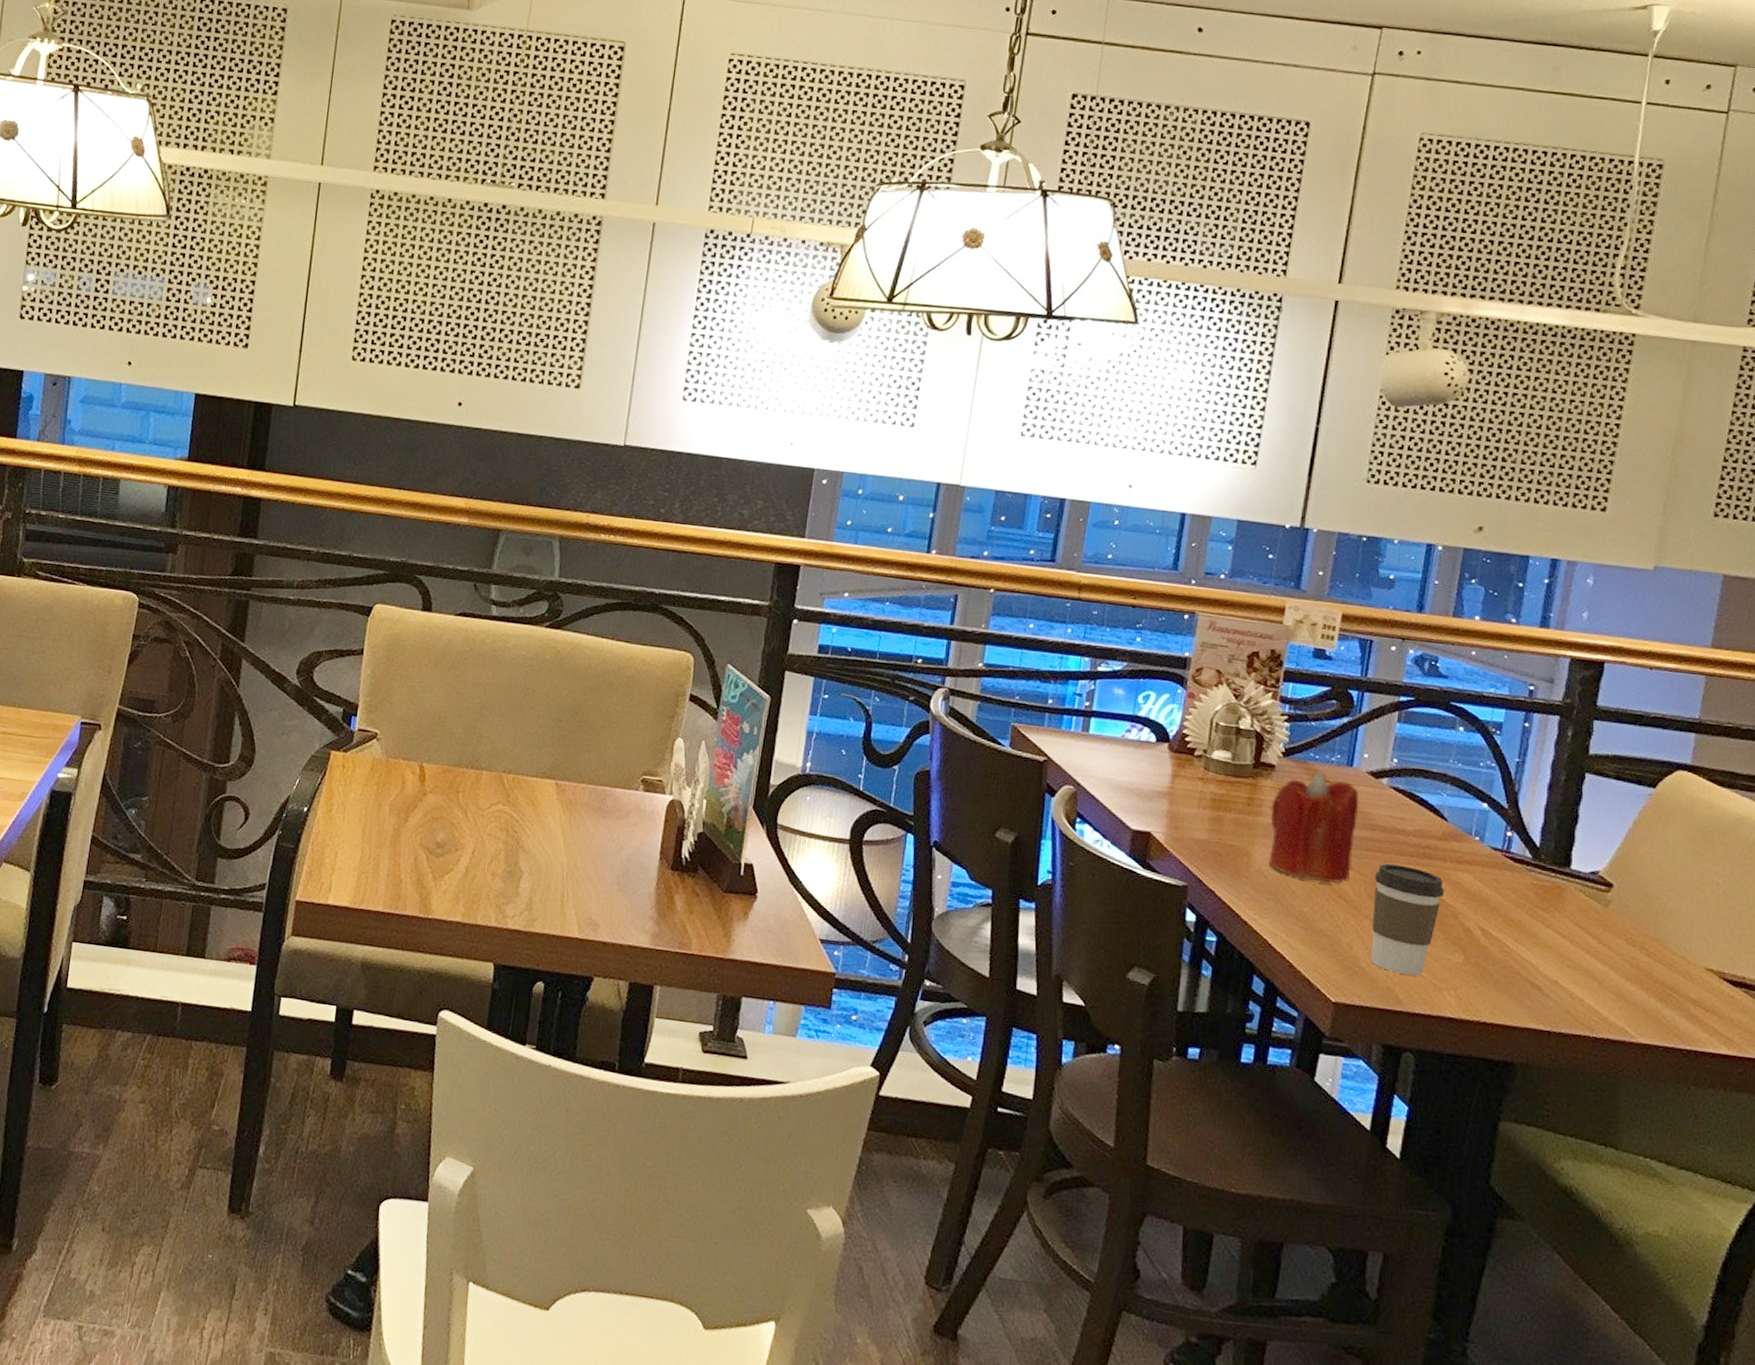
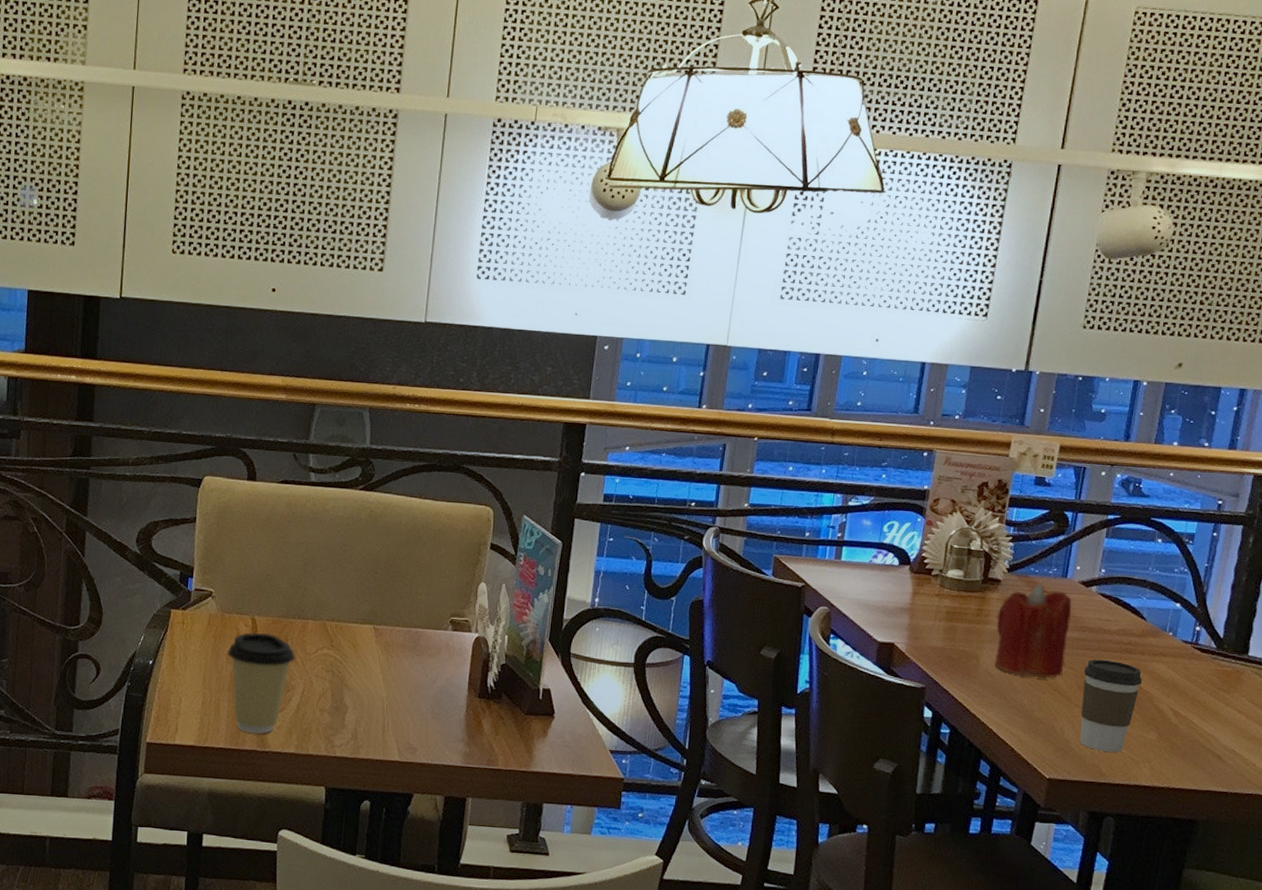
coffee cup: none [390,781,466,898] -> present [227,632,295,733]

